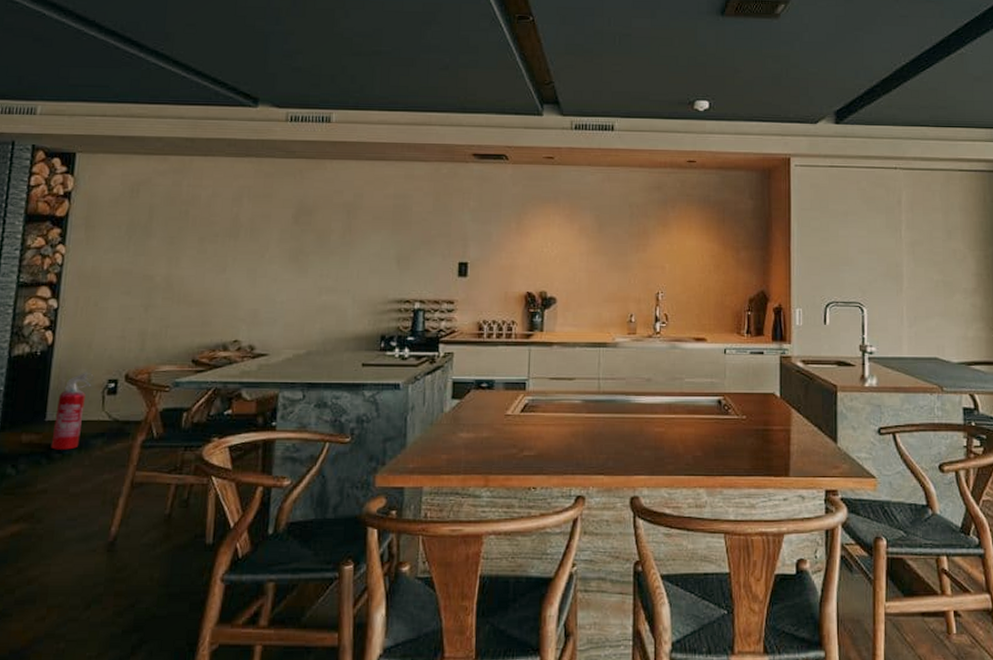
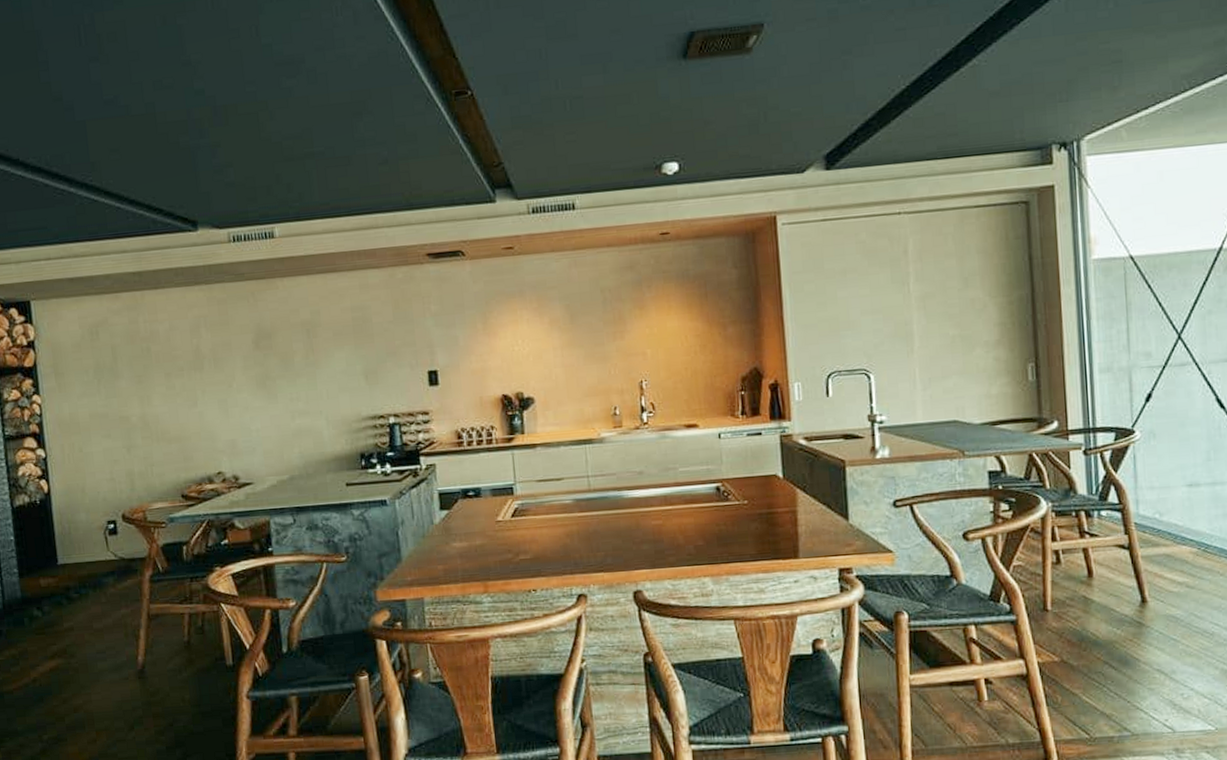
fire extinguisher: present [51,372,94,450] -> none [65,515,93,591]

